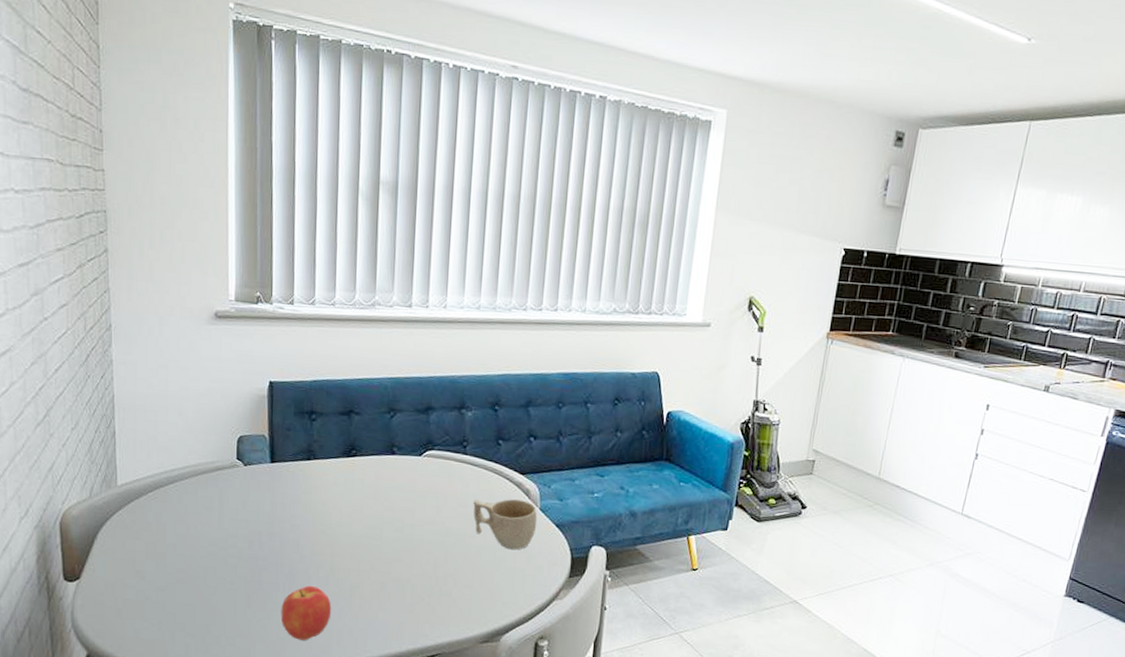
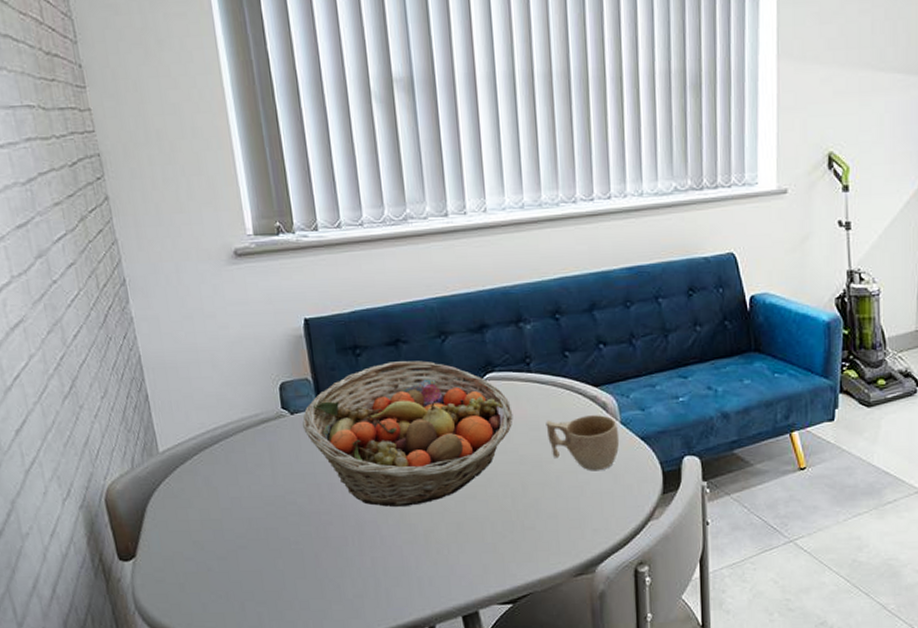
fruit basket: none [254,429,445,562] -> present [302,361,513,507]
apple: present [280,586,332,641] -> none [353,536,408,596]

